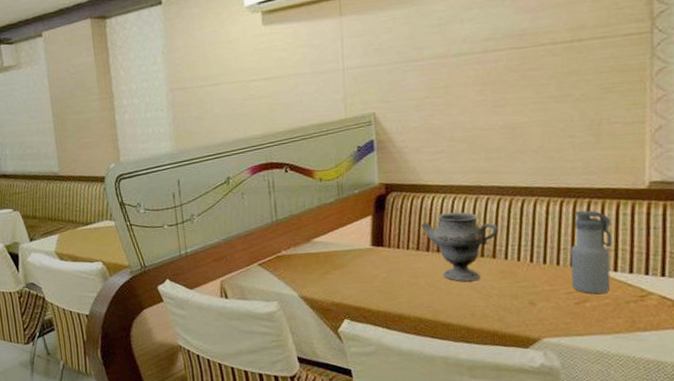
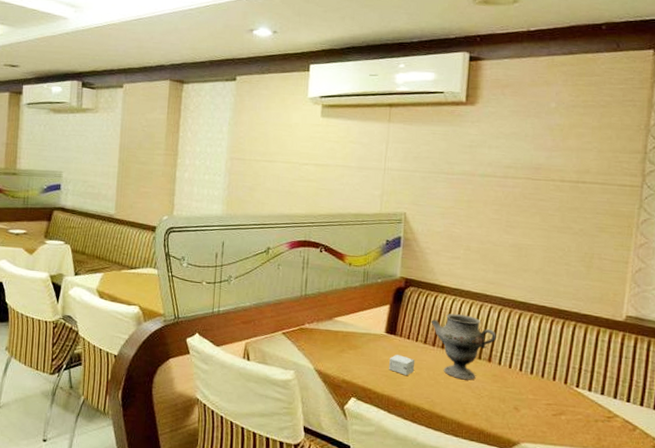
small box: none [380,267,410,287] -> present [388,355,415,375]
water bottle: present [570,210,613,295] -> none [552,332,591,410]

